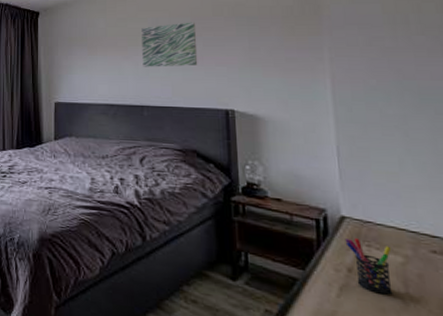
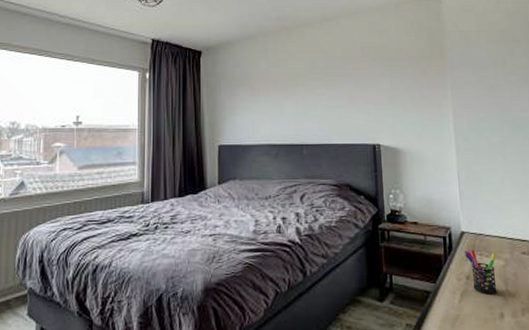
wall art: present [141,22,198,67] -> none [300,63,350,107]

